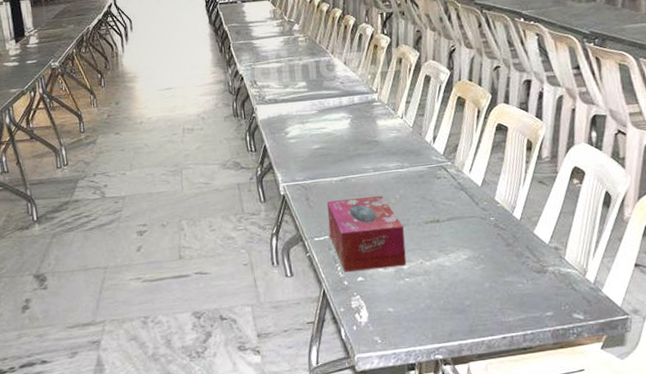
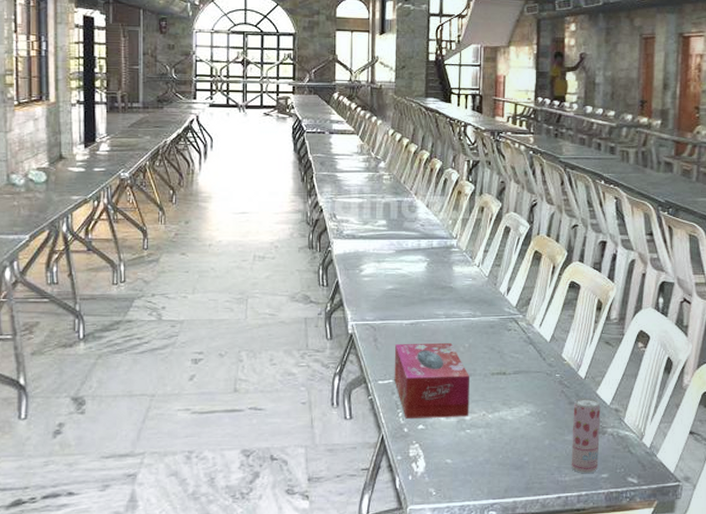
beverage can: none [511,238,542,313] -> present [571,397,601,474]

